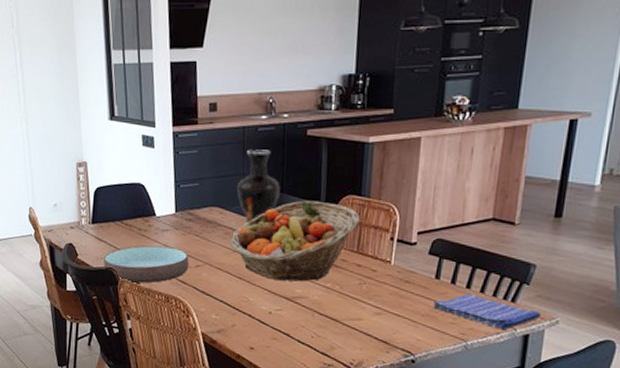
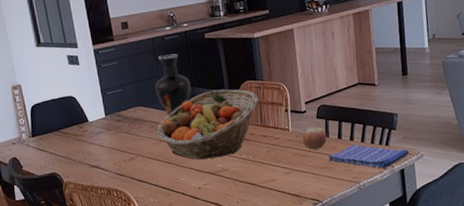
bowl: present [103,245,189,283] -> none [47,146,124,184]
apple: none [405,264,438,292] -> present [302,127,327,150]

